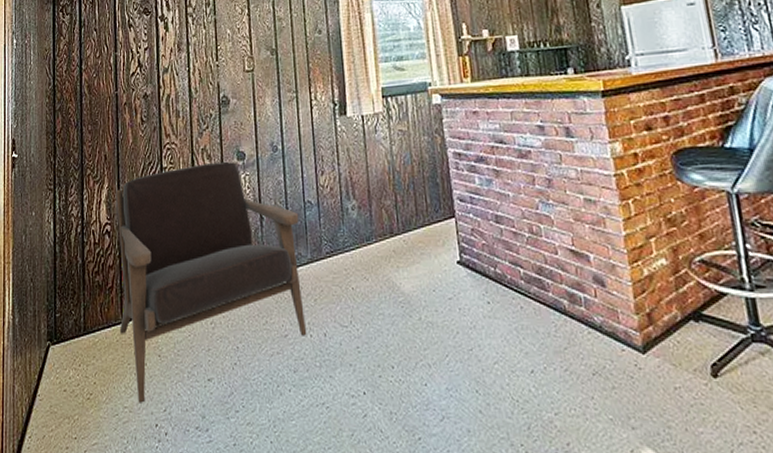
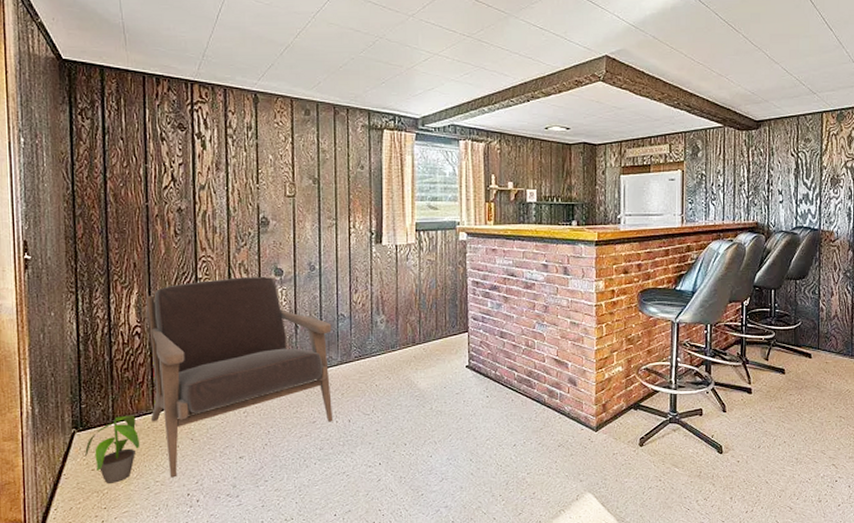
potted plant: none [57,325,110,408] -> present [84,415,140,483]

